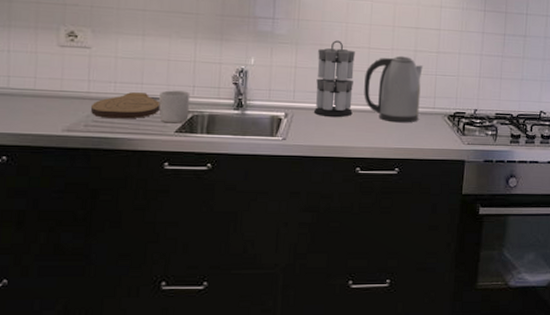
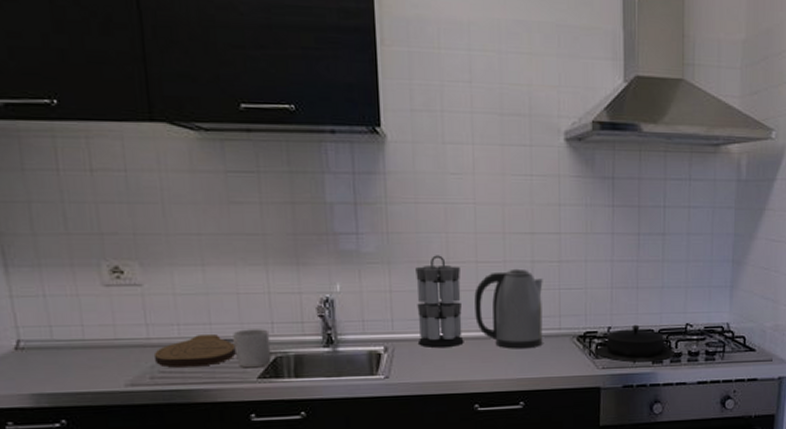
cooking pot: none [462,109,531,141] -> present [595,324,676,362]

